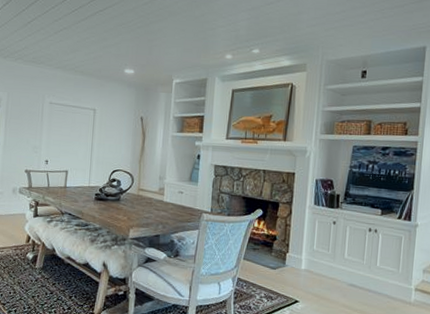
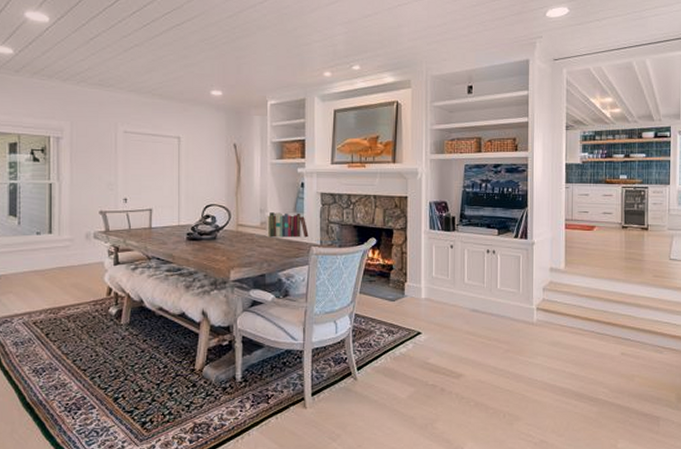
books: none [164,180,201,205] -> present [267,212,309,238]

